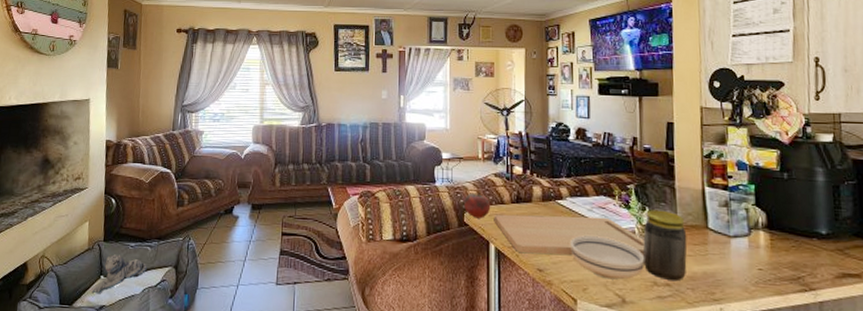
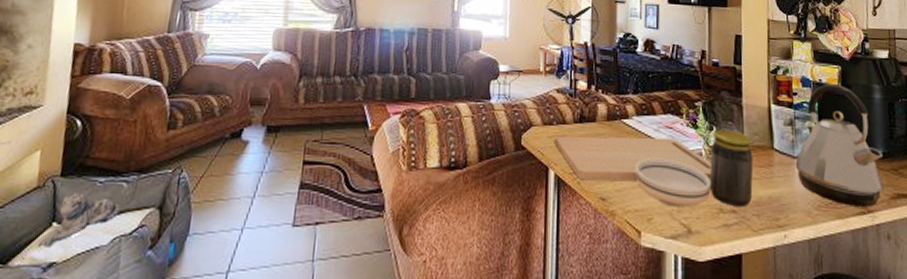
fruit: present [464,192,491,219] -> none [522,111,552,141]
kettle: none [731,167,827,285] -> present [795,84,884,207]

